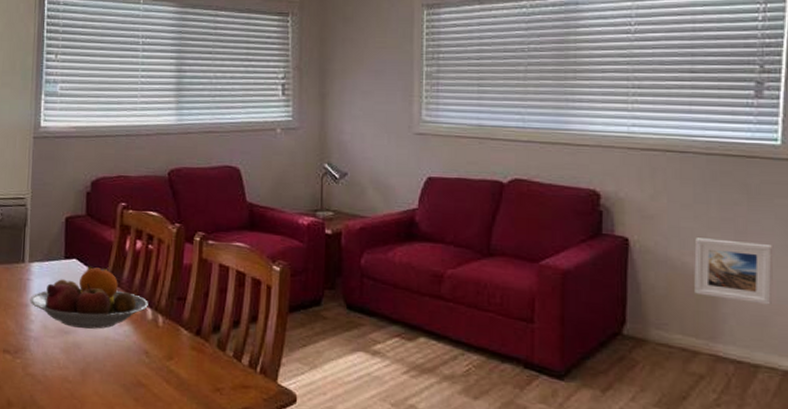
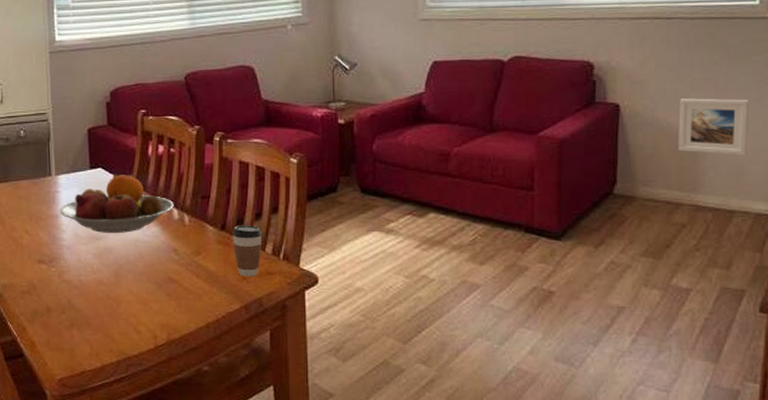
coffee cup: none [207,332,240,389] -> present [232,225,263,277]

